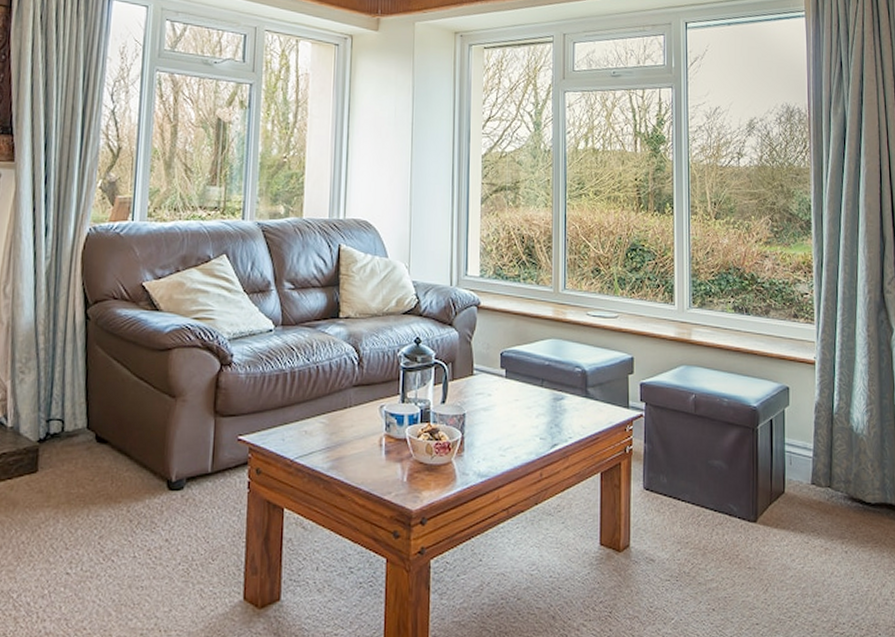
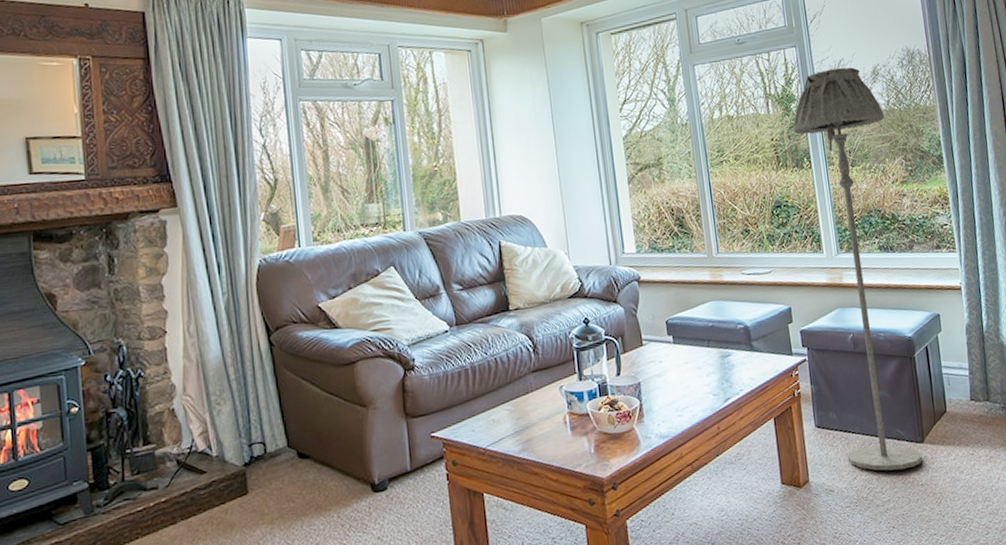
floor lamp: none [658,115,755,549] -> present [792,67,923,471]

